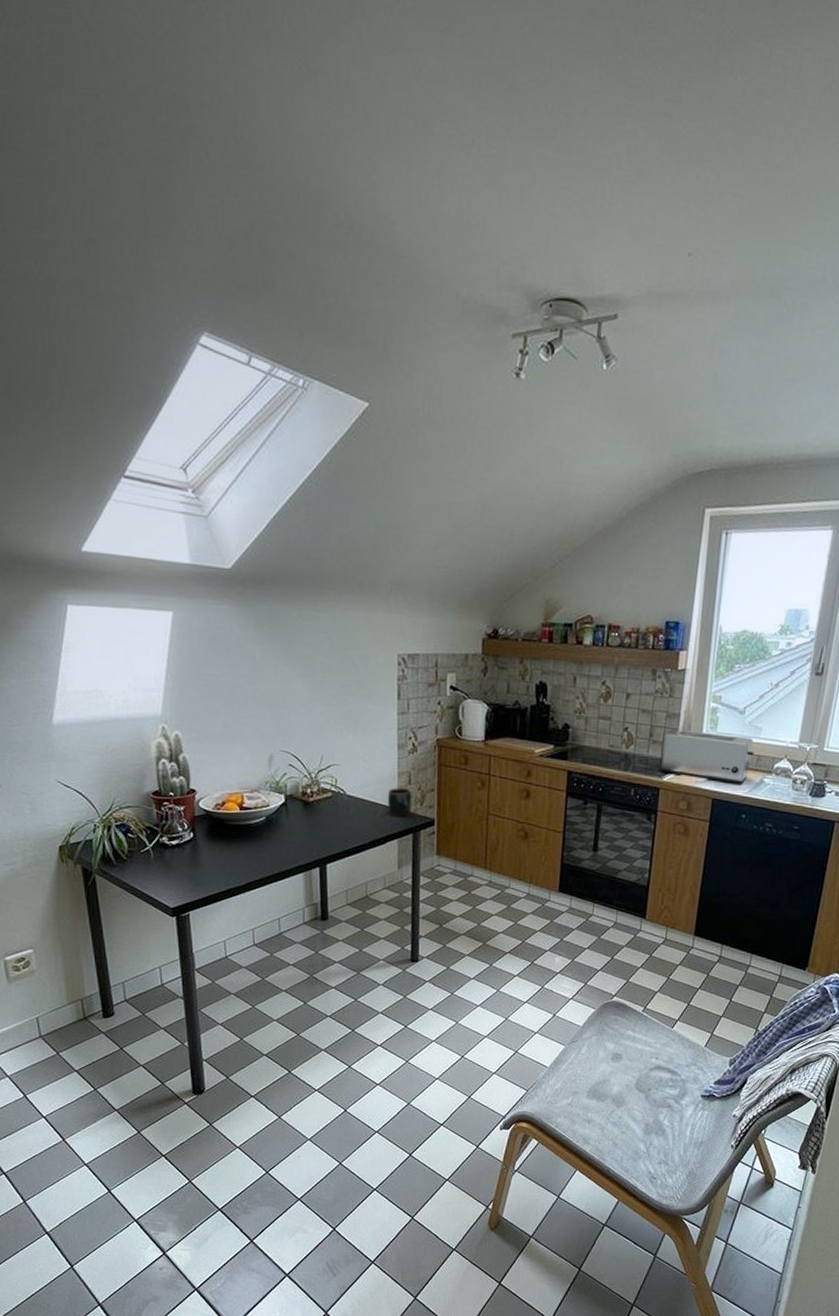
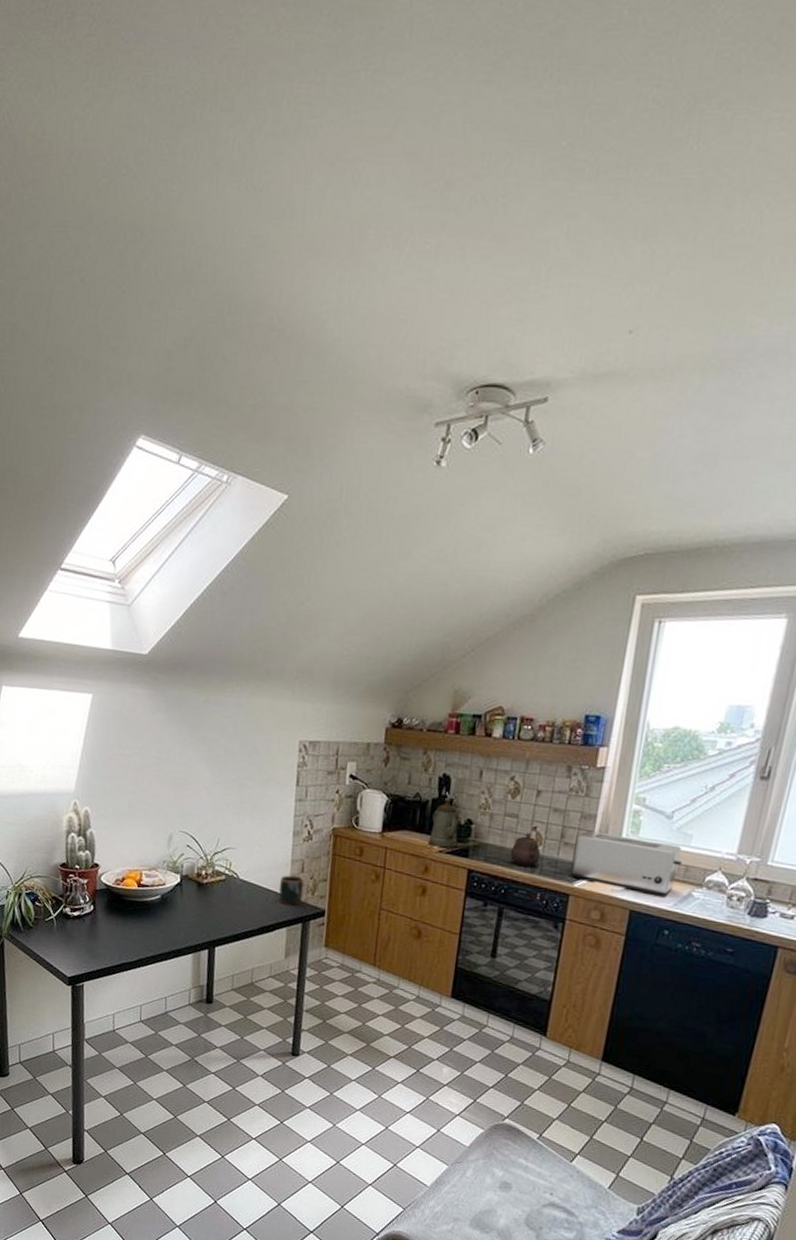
coffee pot: none [529,703,558,753] -> present [428,796,460,849]
teapot: none [606,734,633,766] -> present [510,833,541,868]

